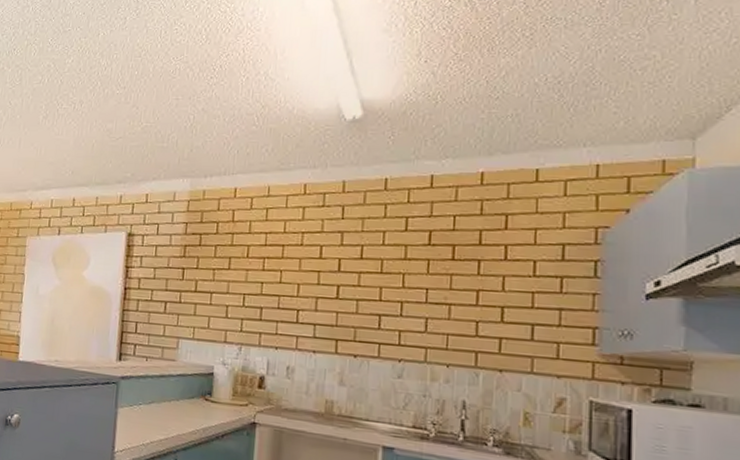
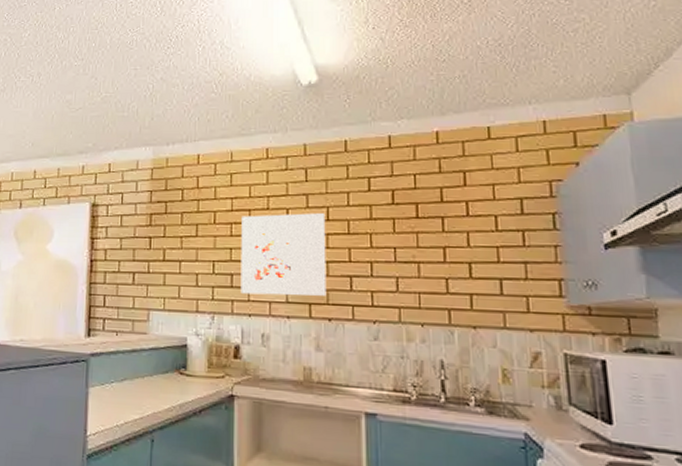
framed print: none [269,250,360,333] -> present [240,213,327,296]

